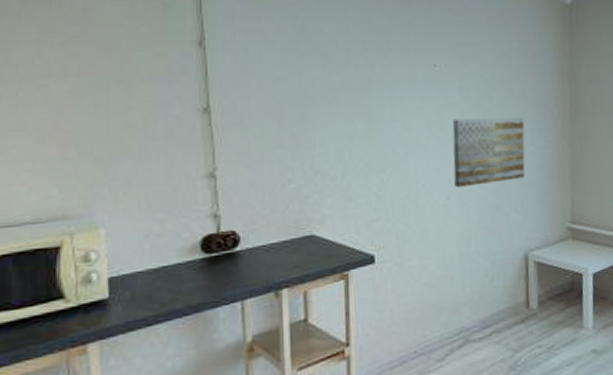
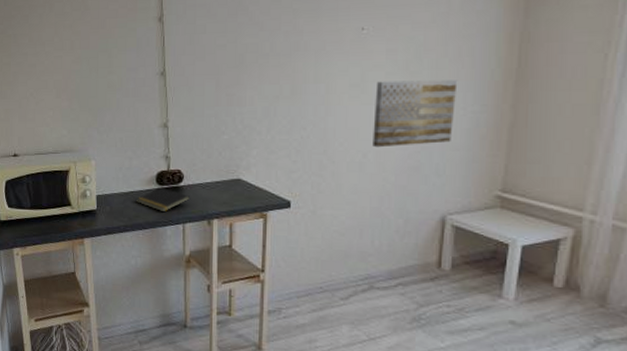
notepad: none [173,256,249,289] -> present [137,187,190,213]

